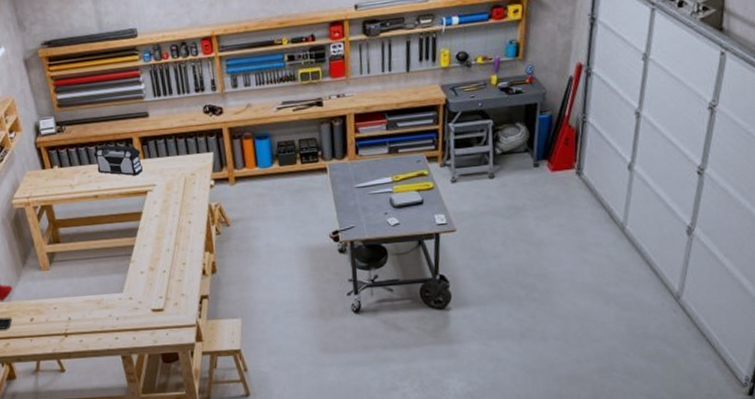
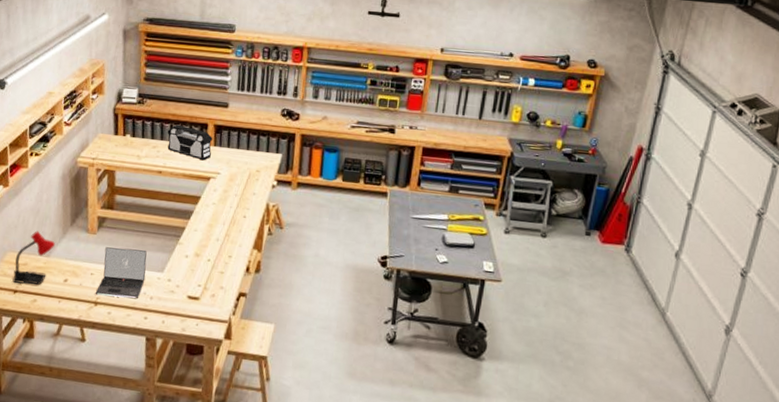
laptop: none [61,275,108,327] -> present [95,247,147,298]

